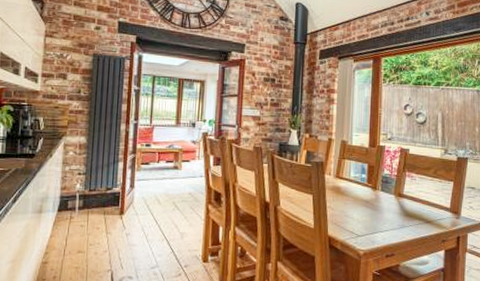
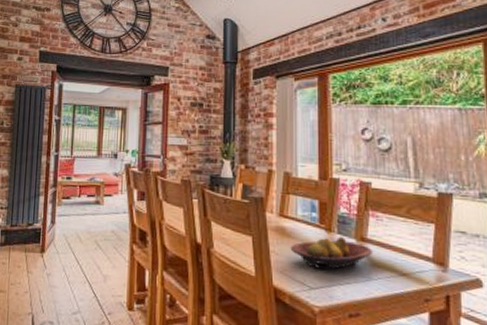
fruit bowl: none [343,193,406,220] -> present [290,236,372,270]

